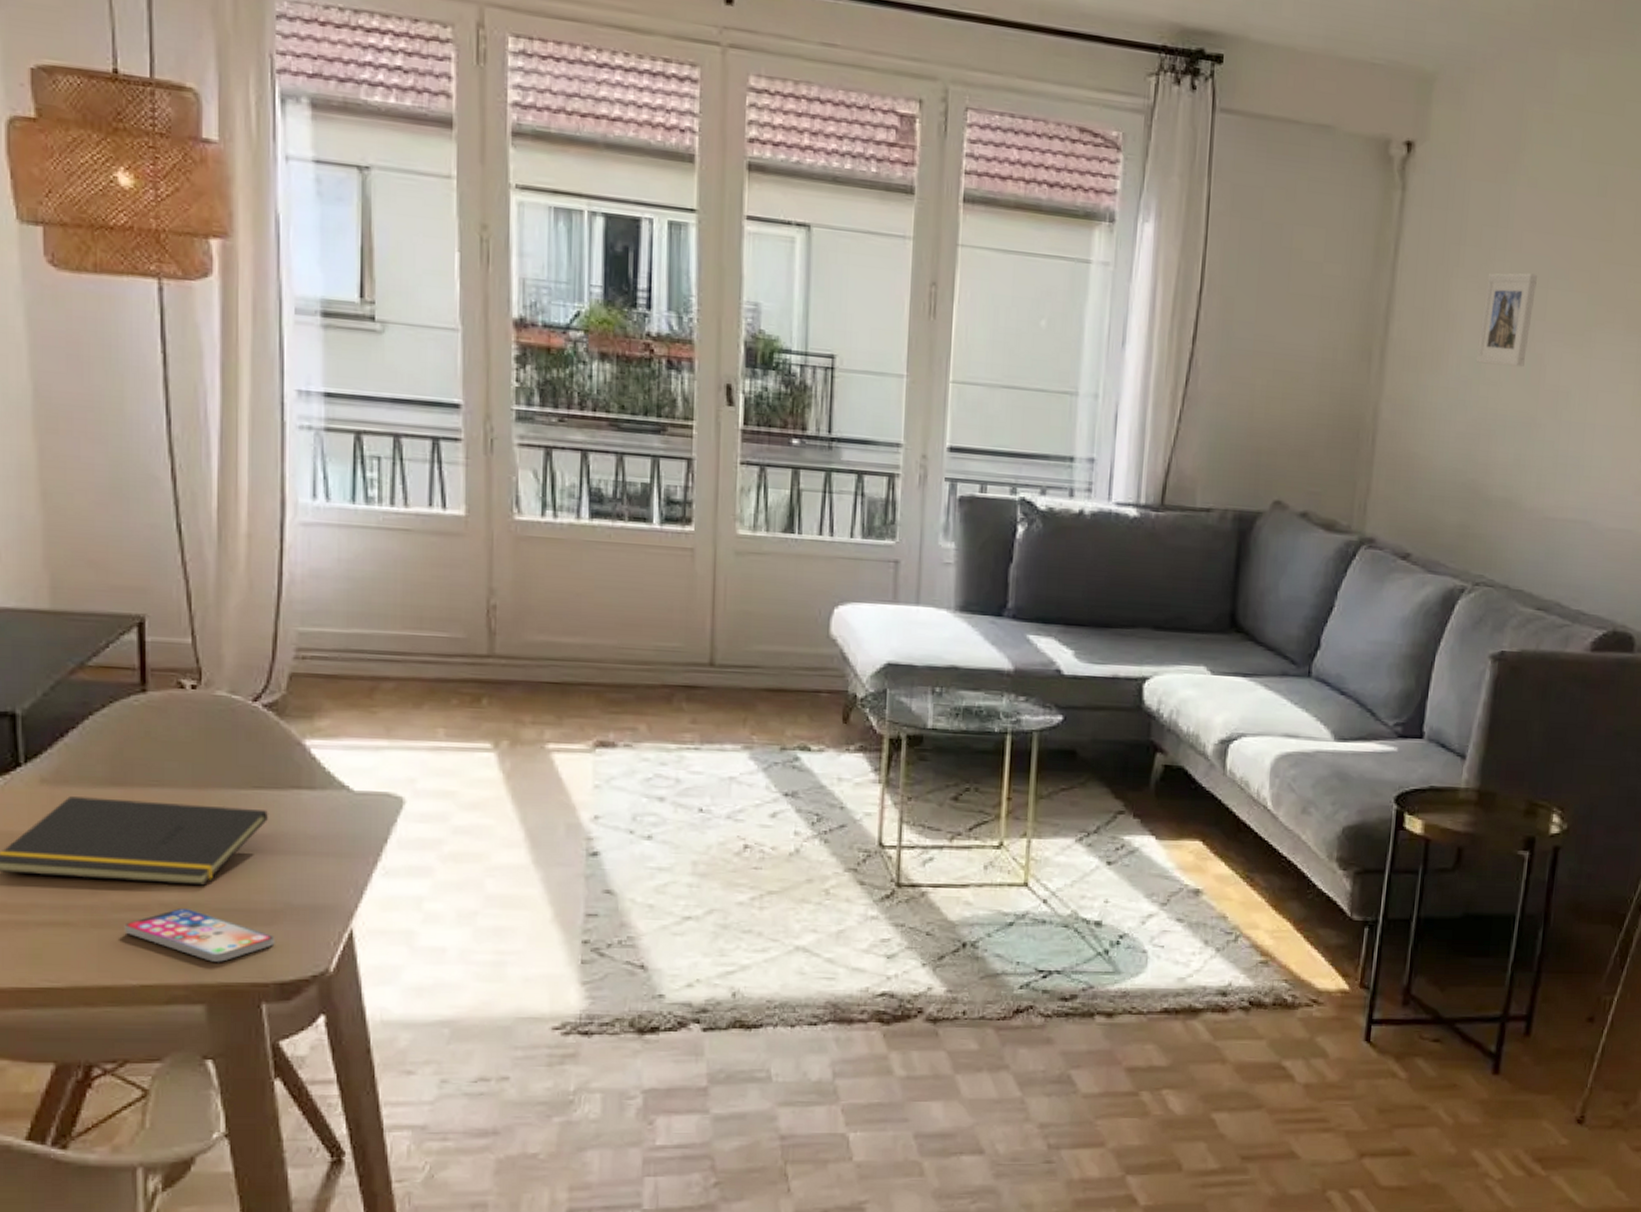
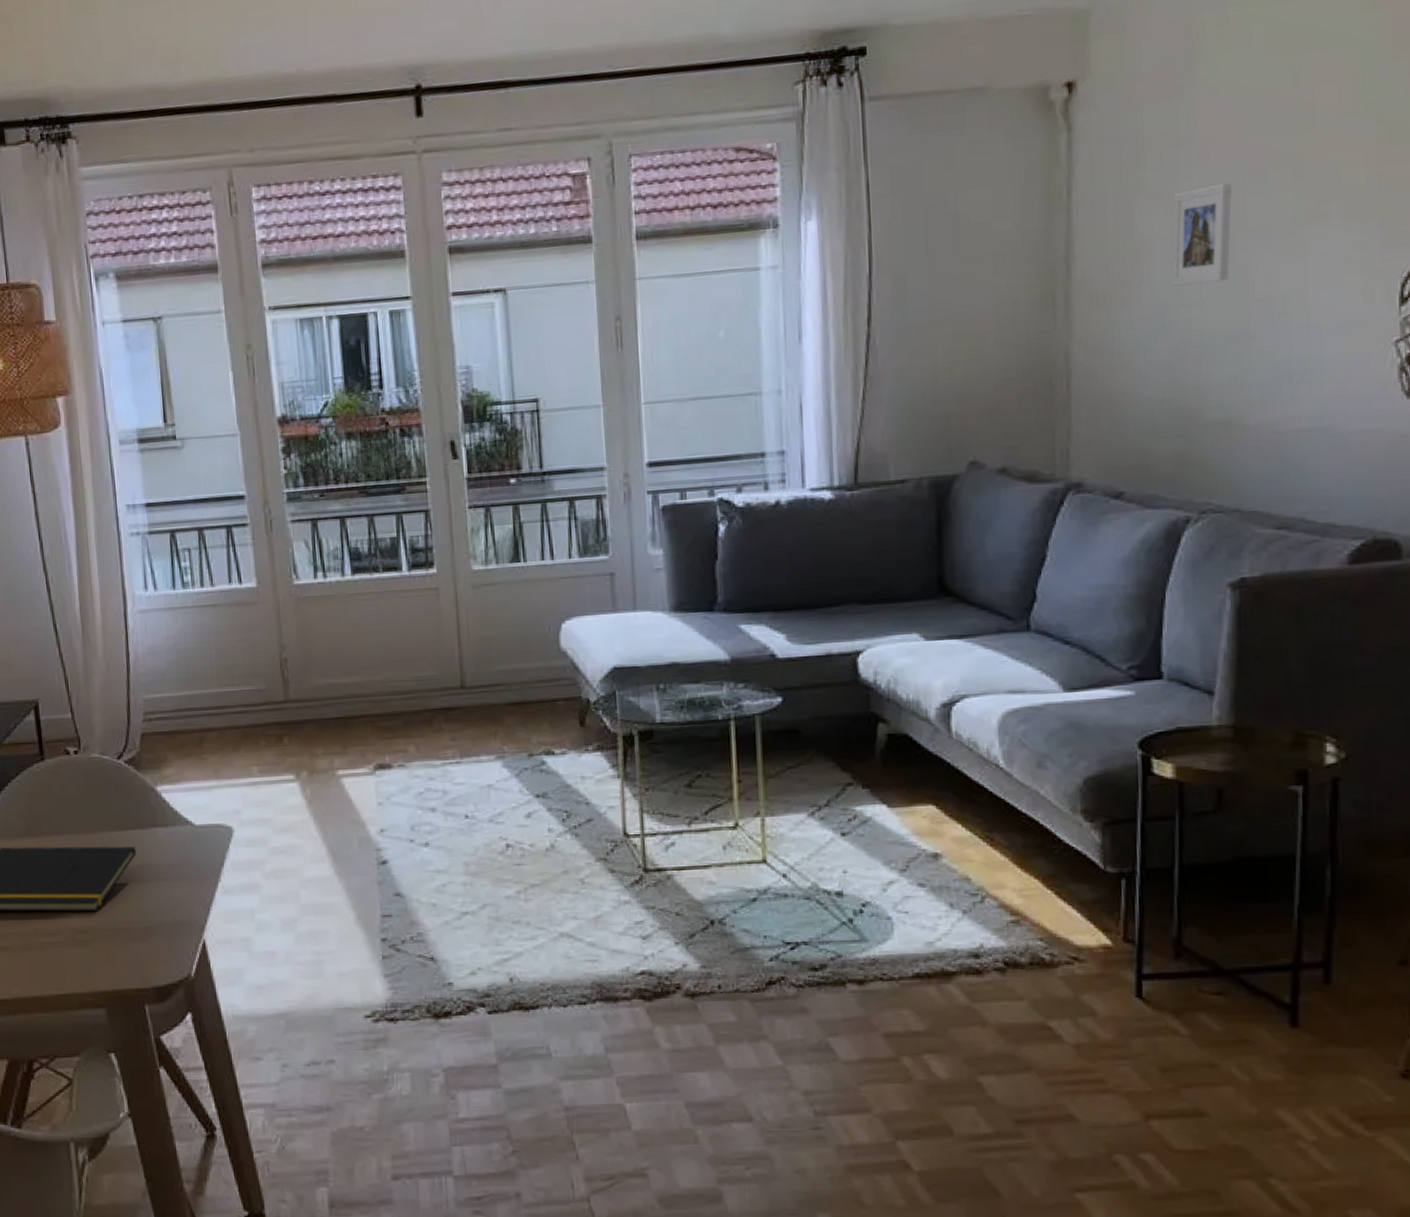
smartphone: present [124,908,275,962] -> none [45,931,150,973]

